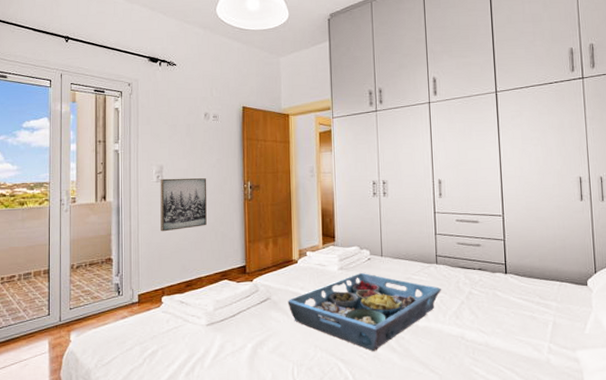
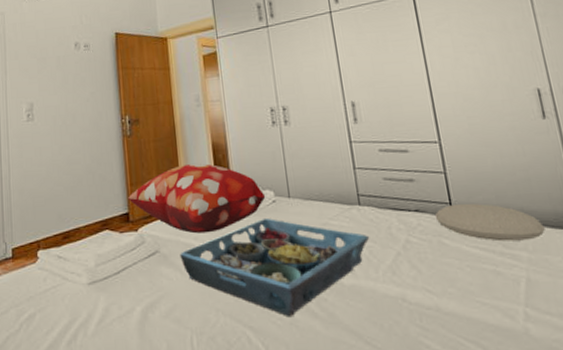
wall art: present [160,178,207,232] -> none [30,114,83,177]
decorative pillow: none [246,225,363,284] -> present [128,163,266,234]
cushion: none [493,264,571,294] -> present [434,203,545,242]

